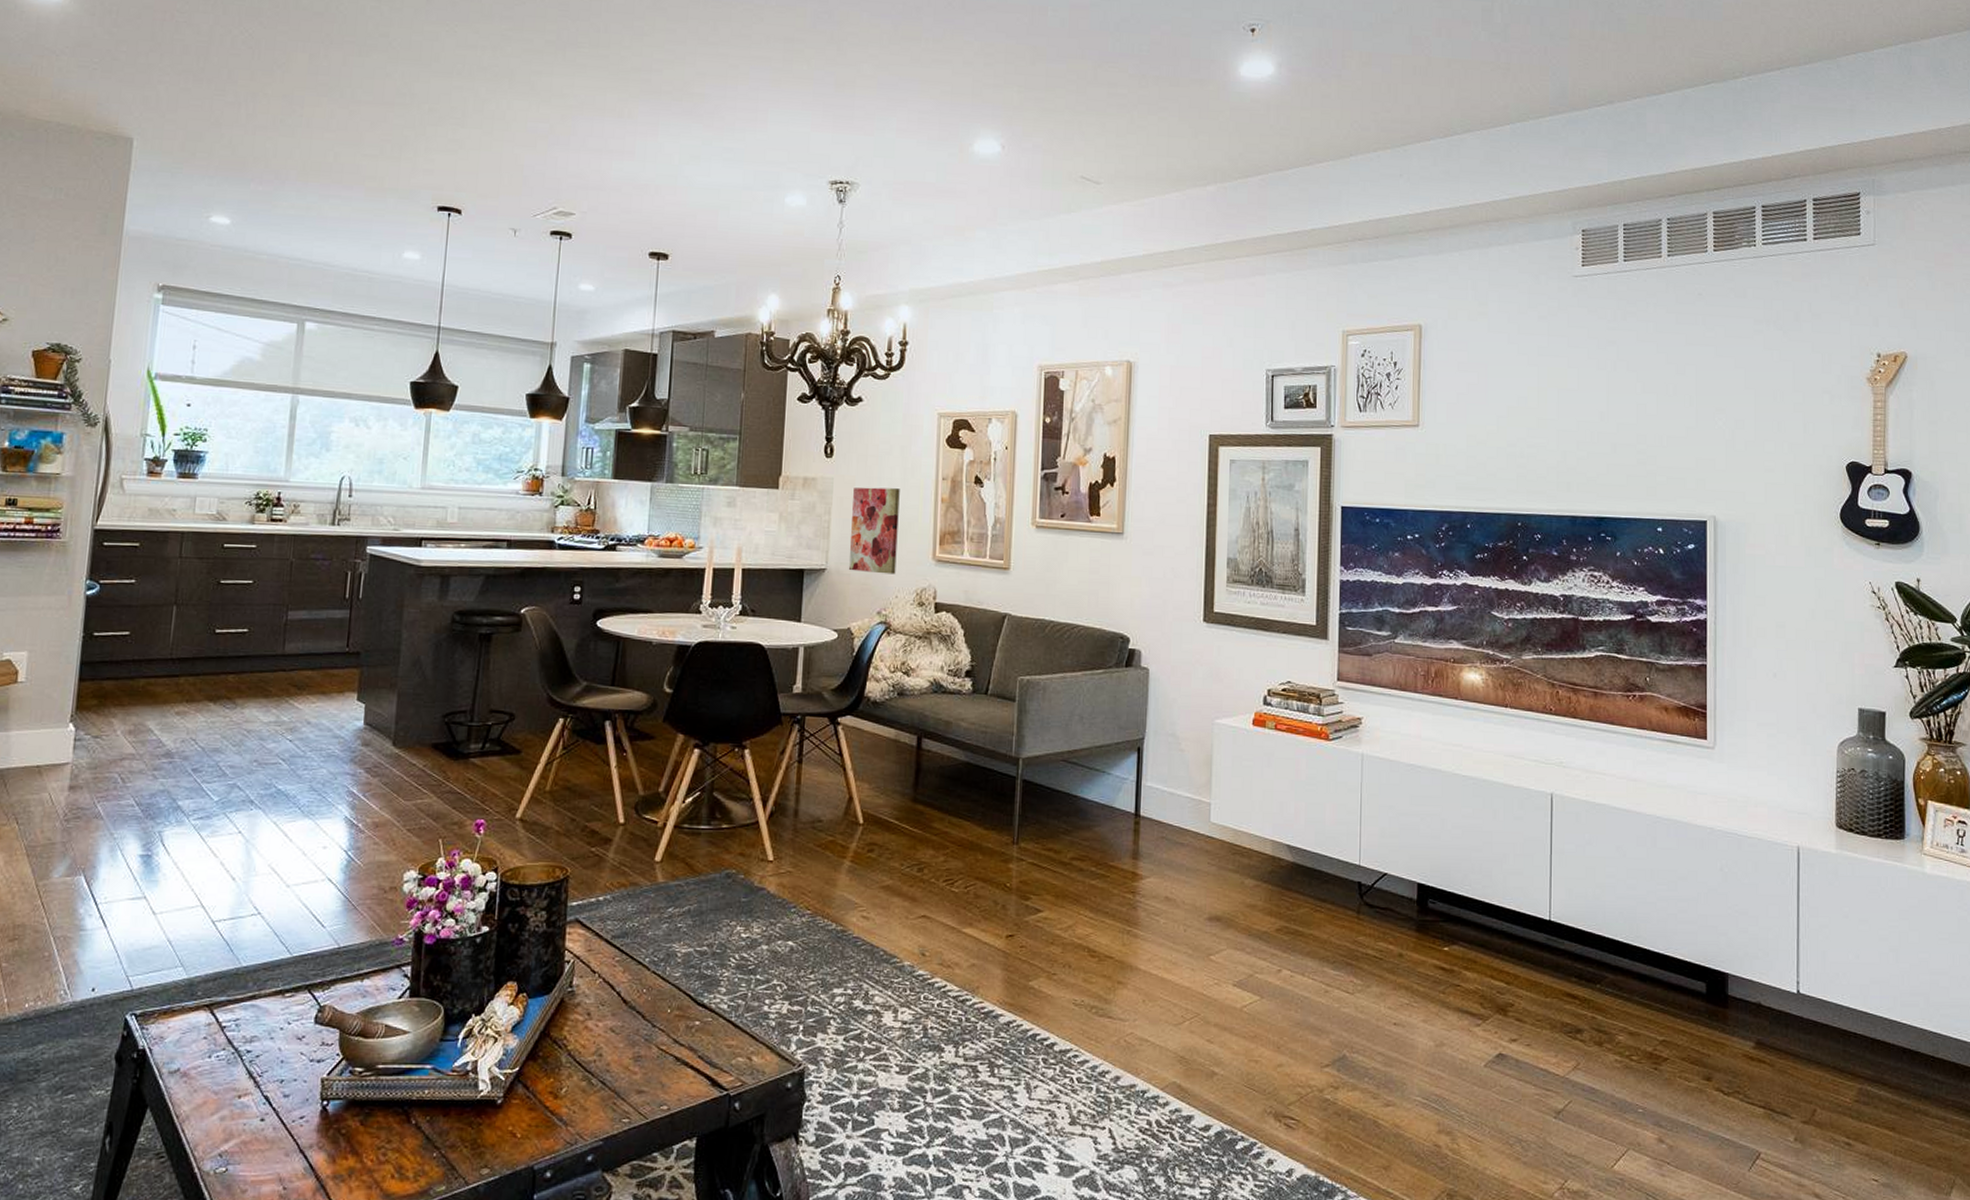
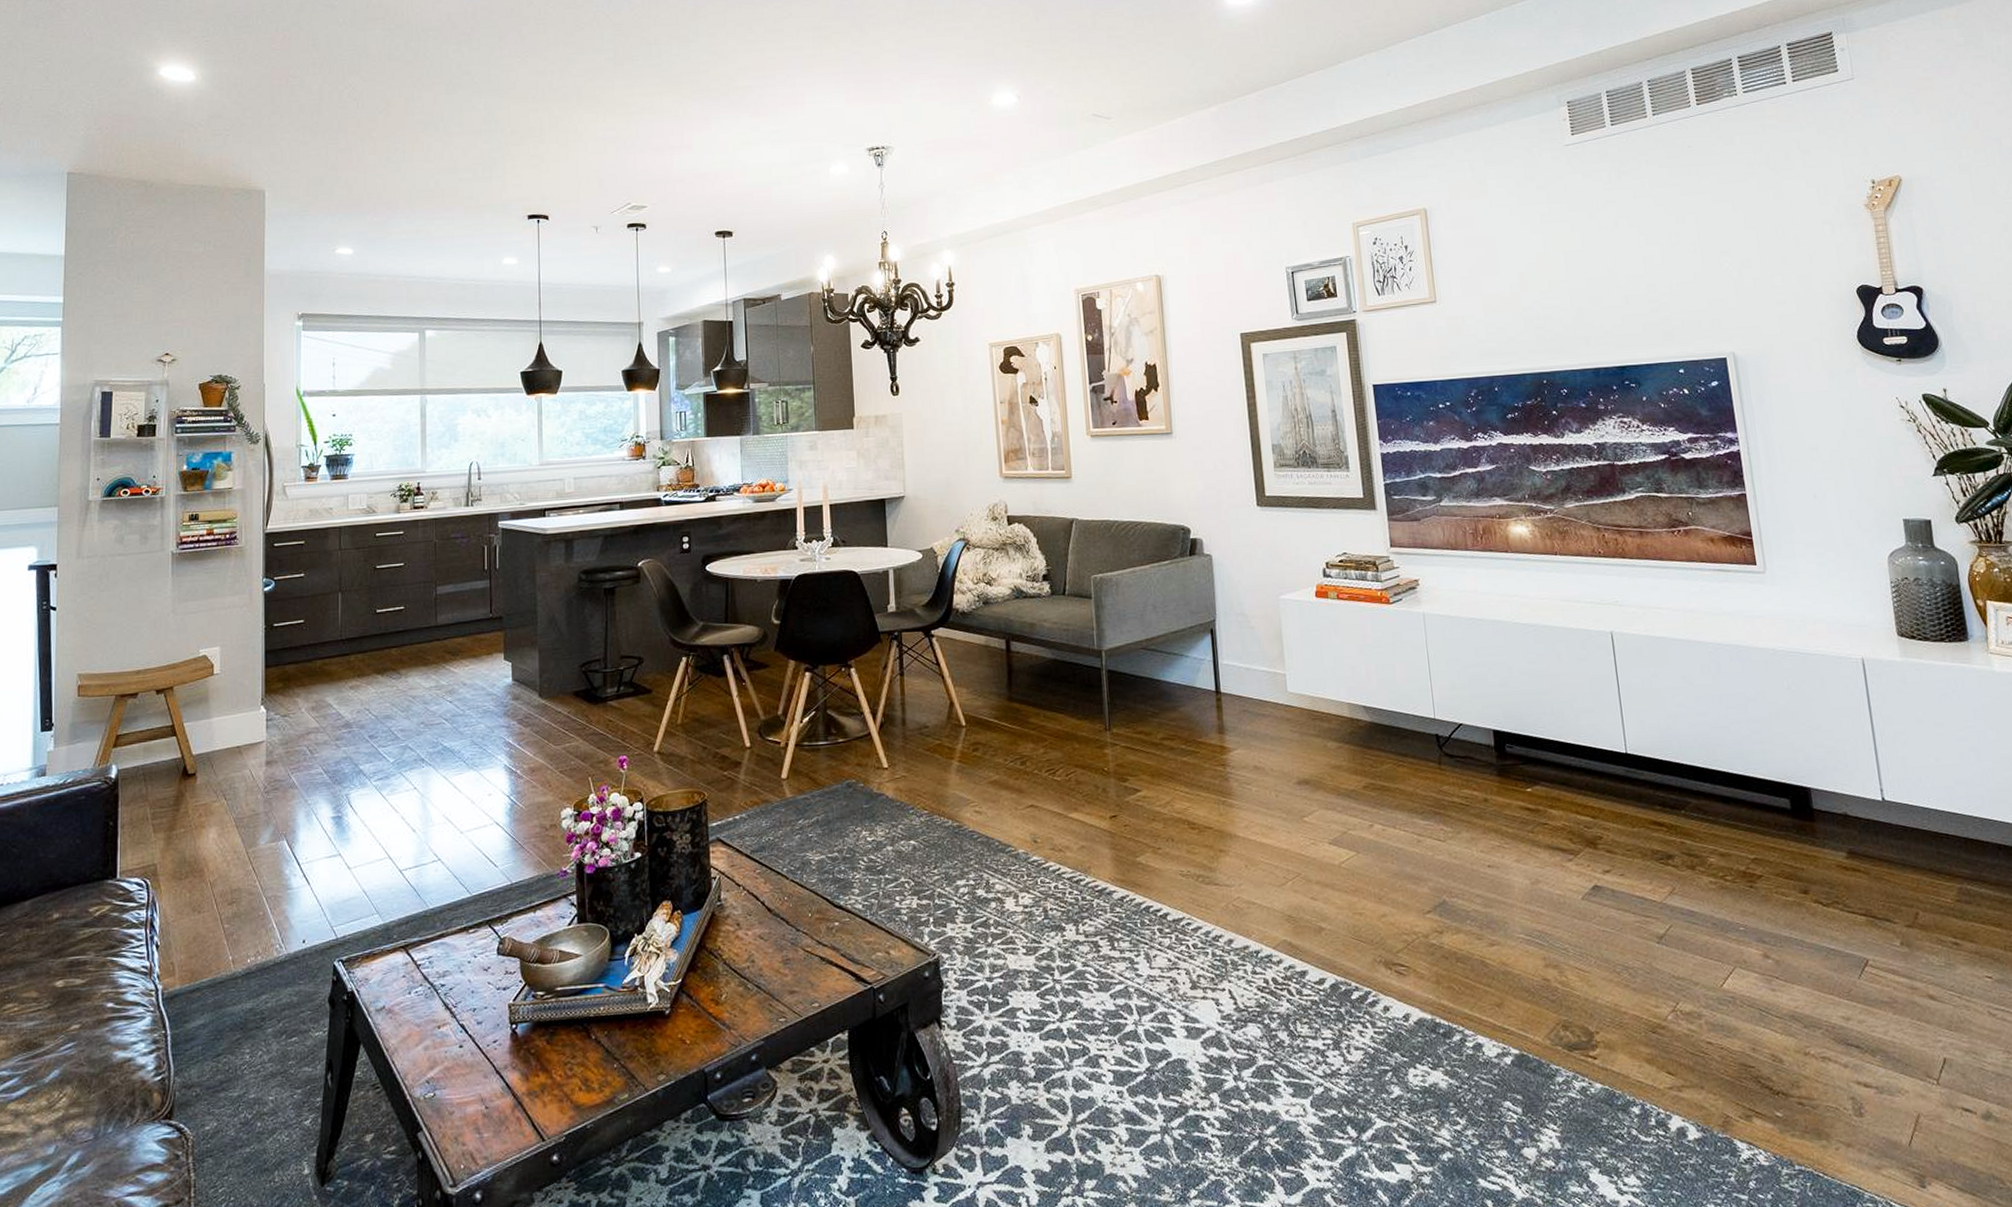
wall art: present [848,487,900,575] -> none [921,416,968,496]

